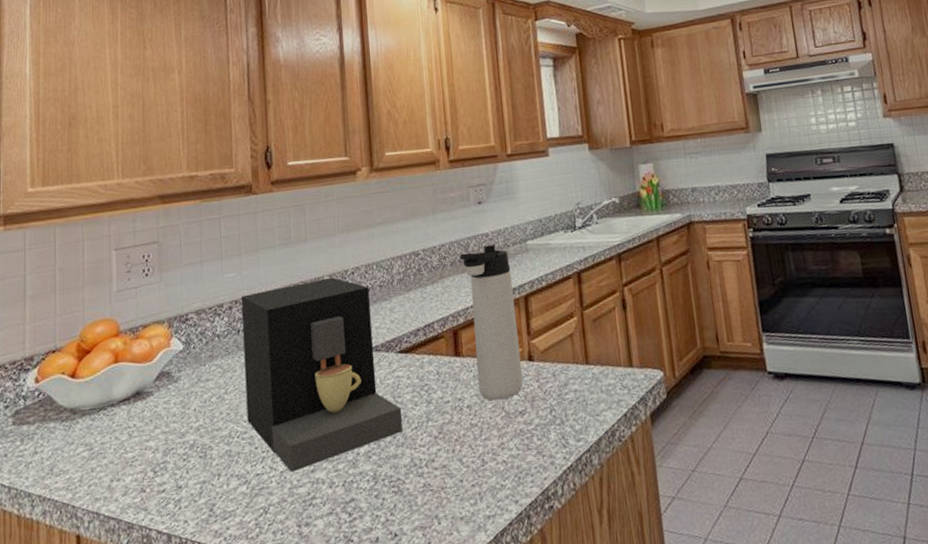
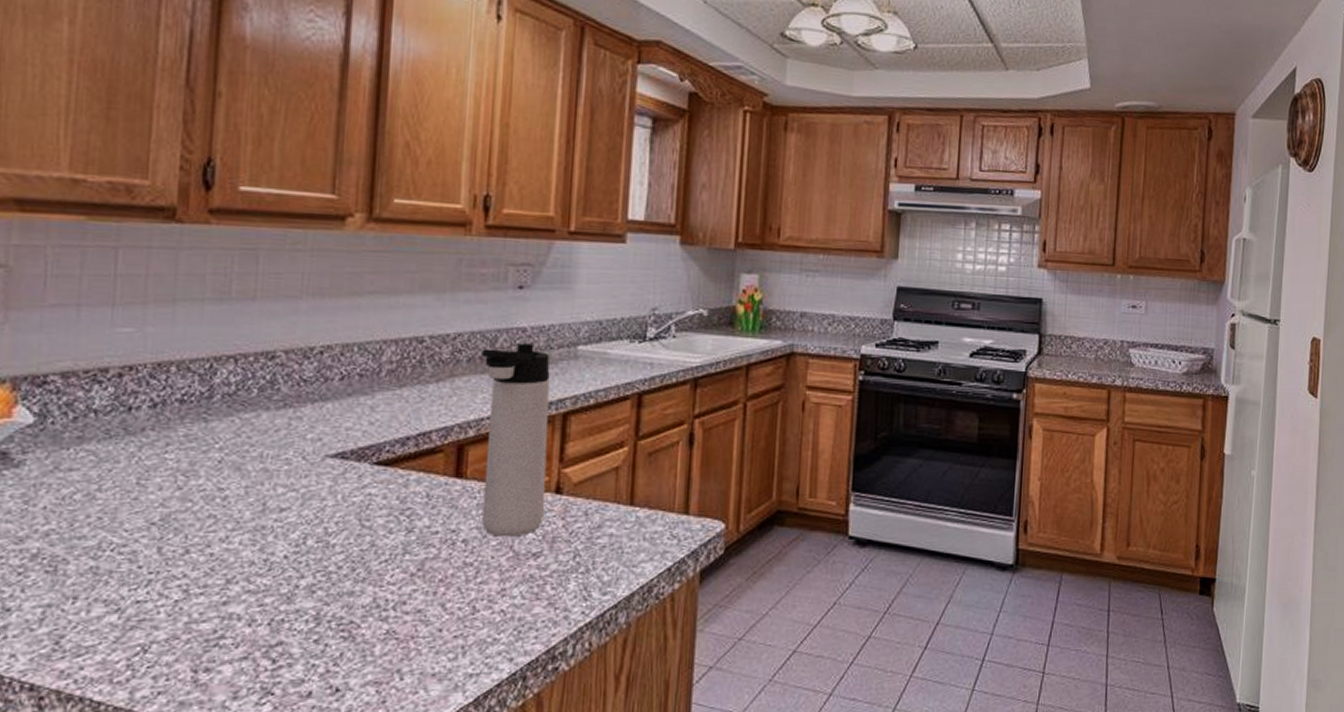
coffee maker: present [240,277,402,473] -> none [130,353,368,603]

